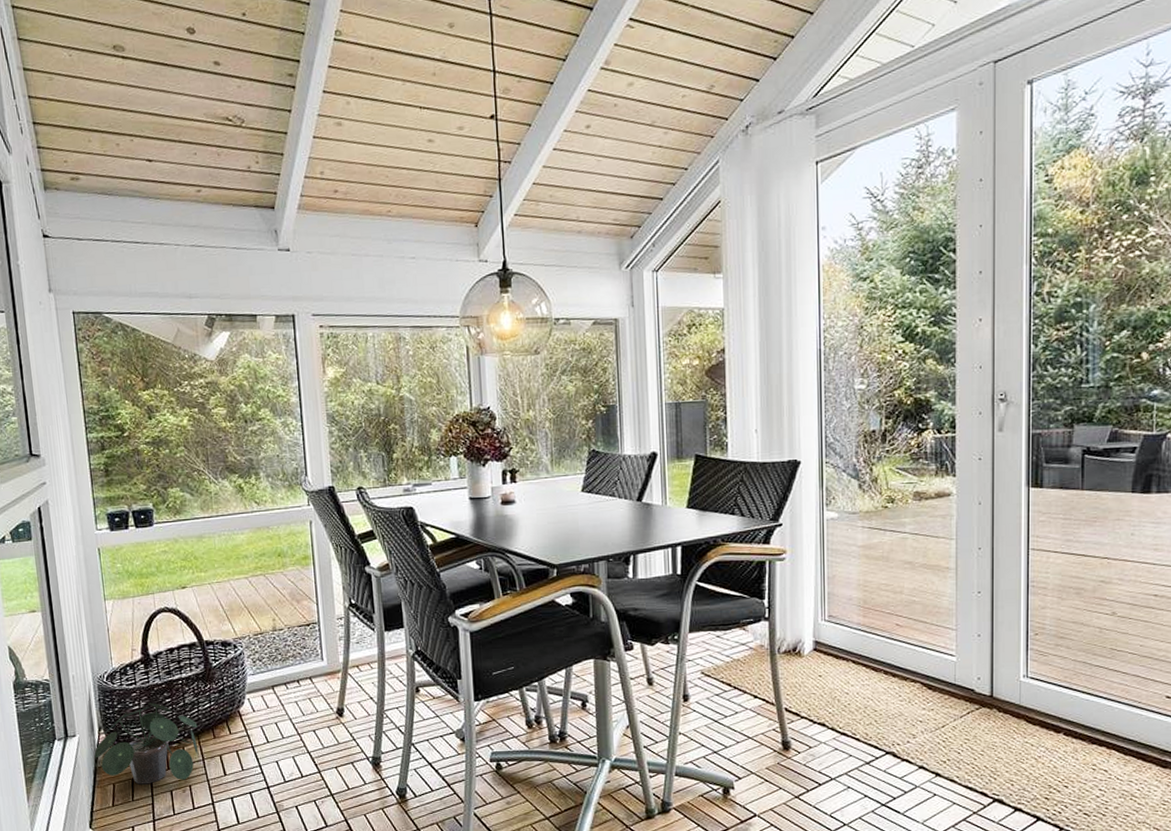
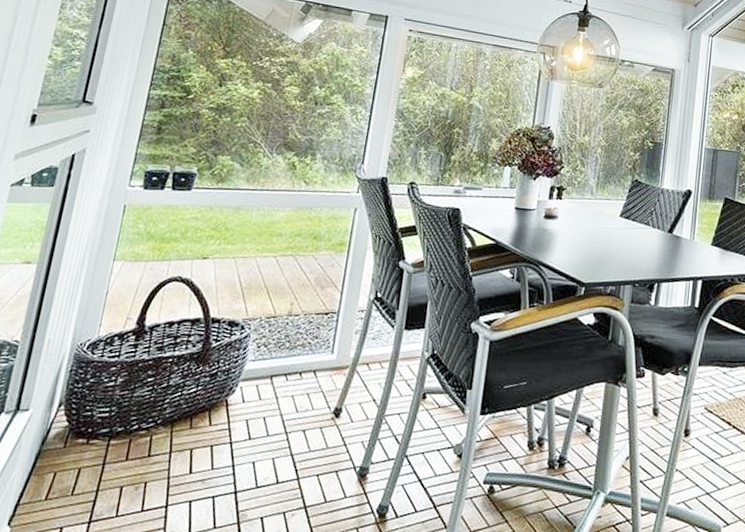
potted plant: present [94,702,198,785] -> none [43,380,176,477]

